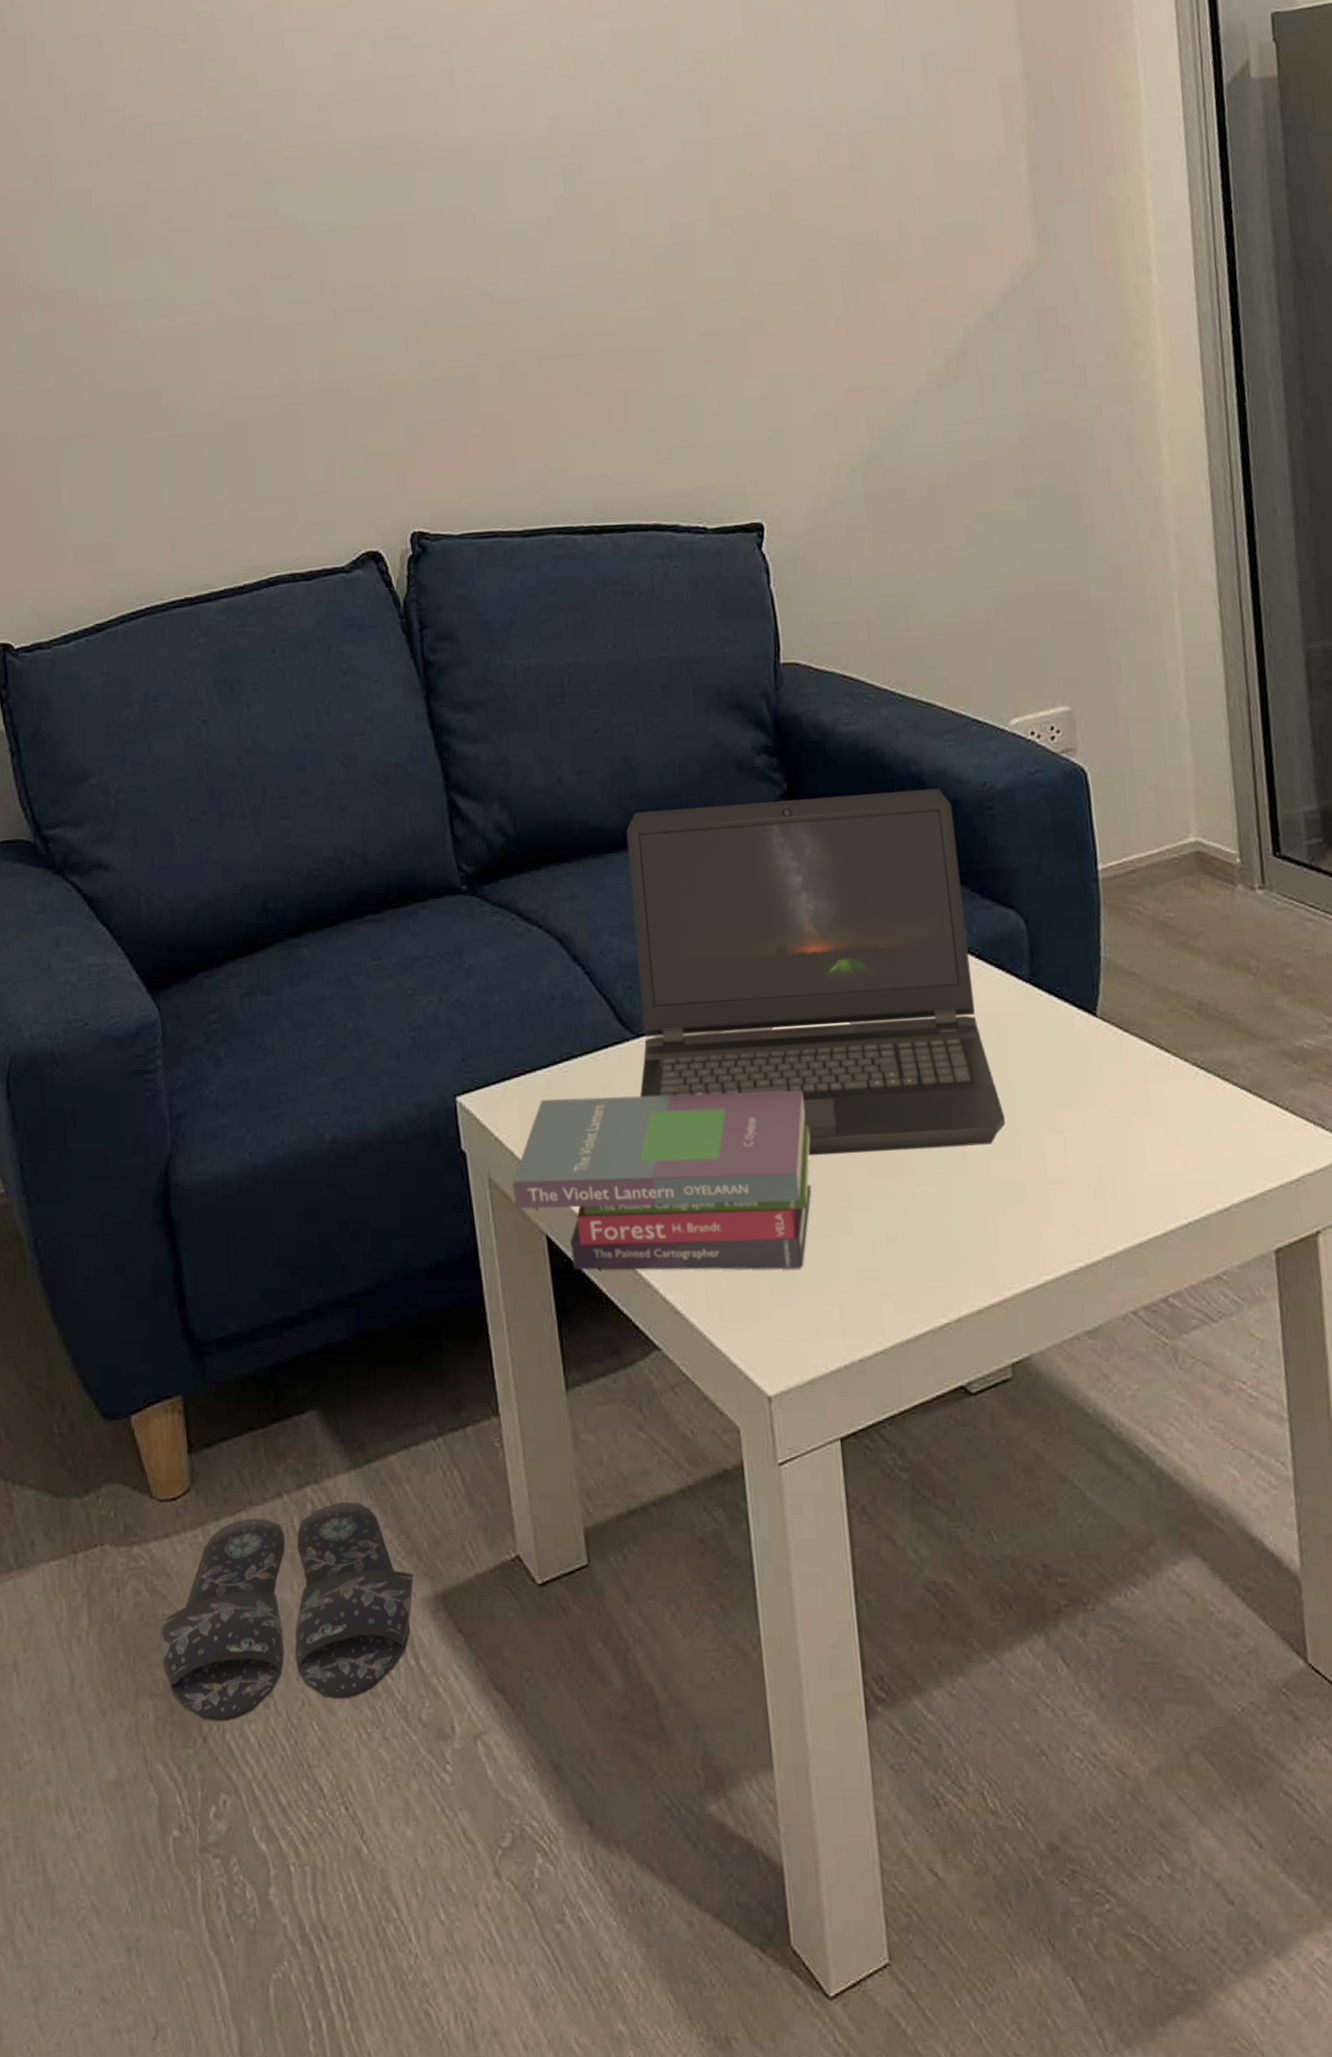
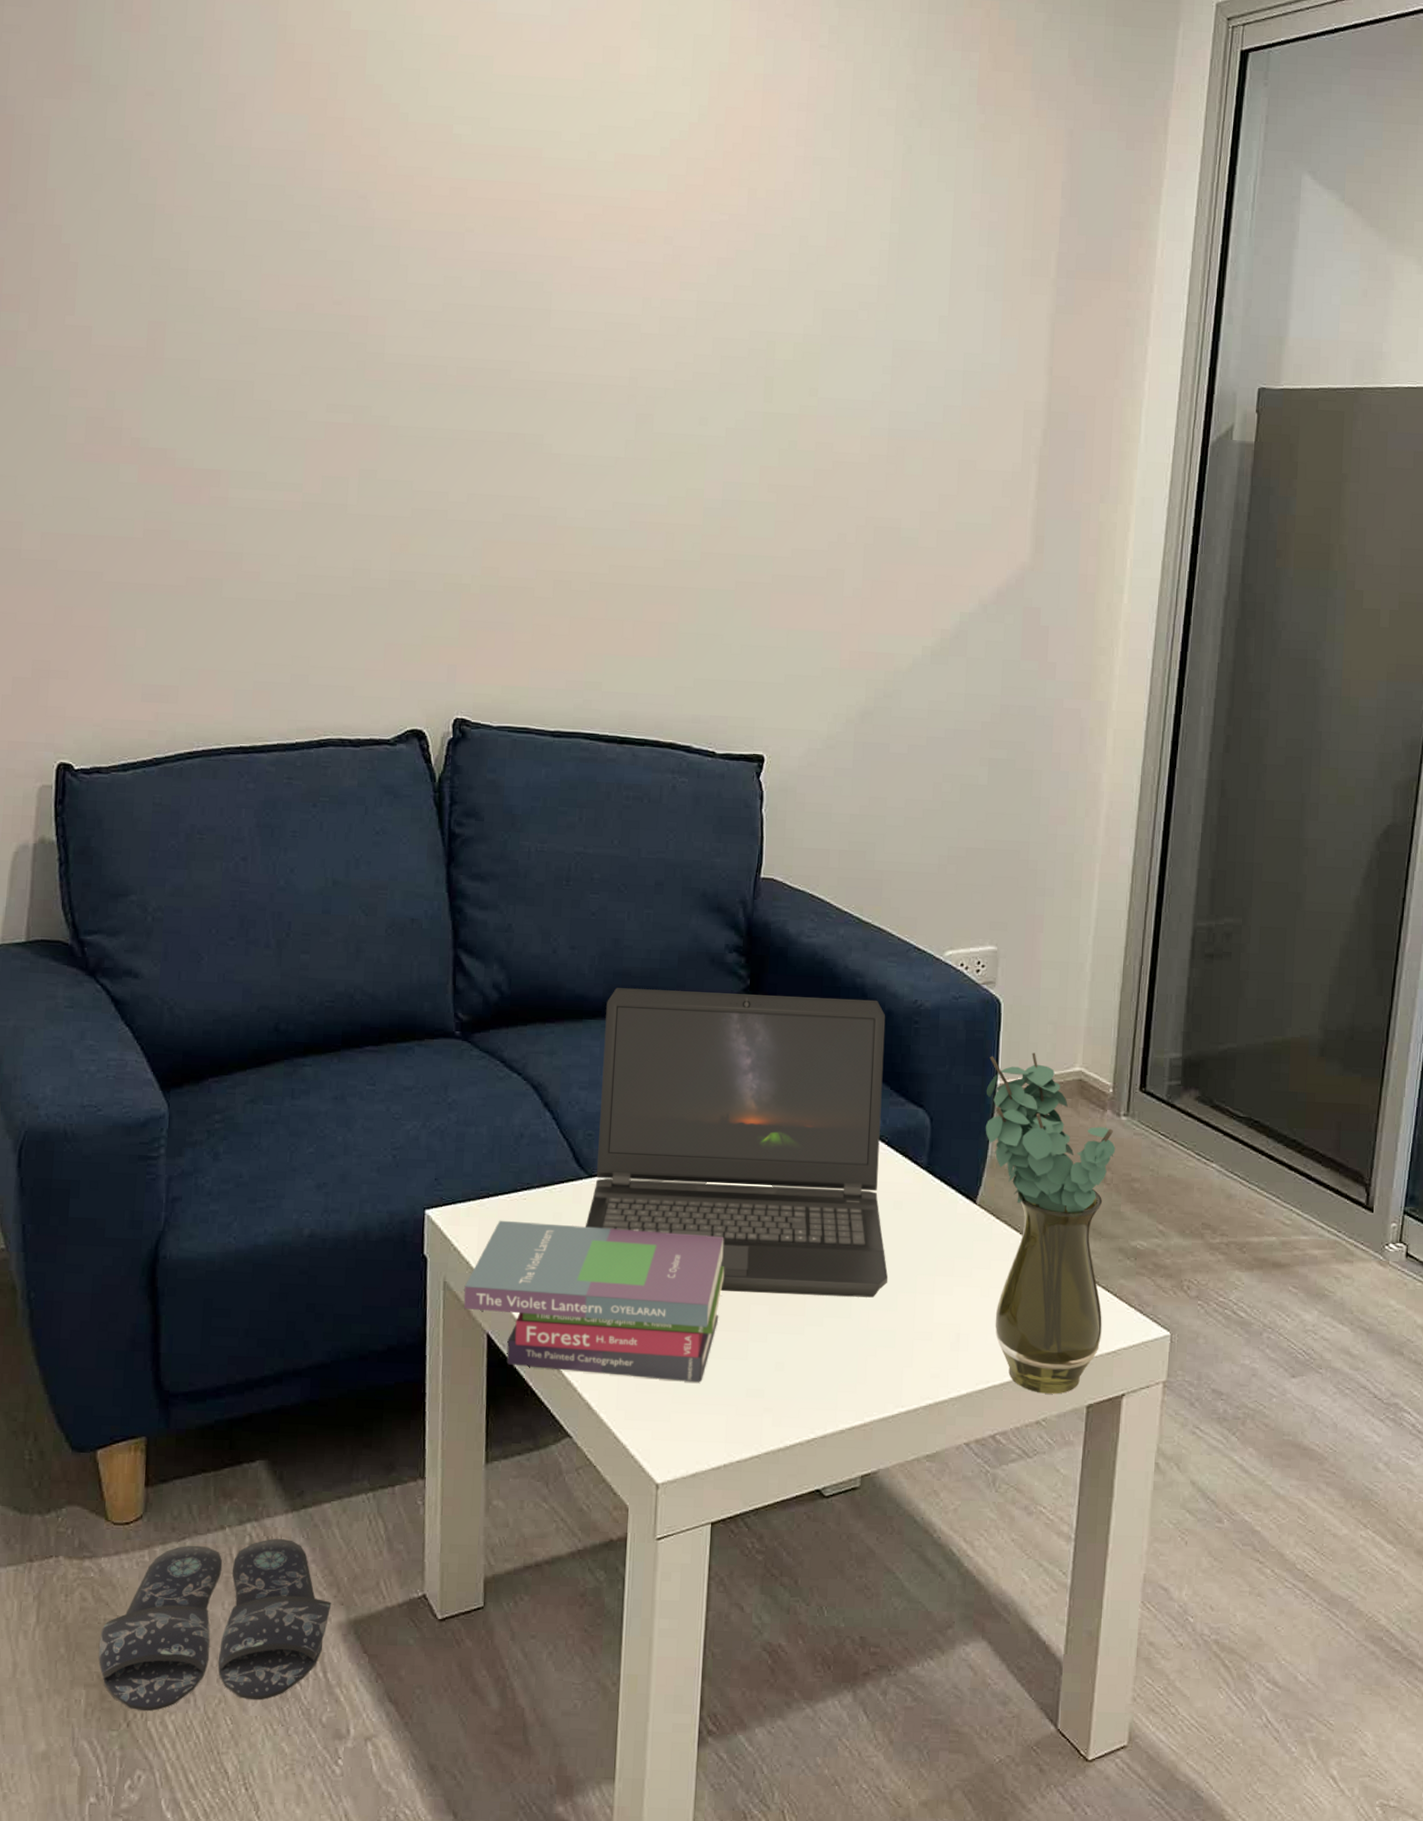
vase: none [1084,826,1279,1241] -> present [985,1052,1116,1394]

